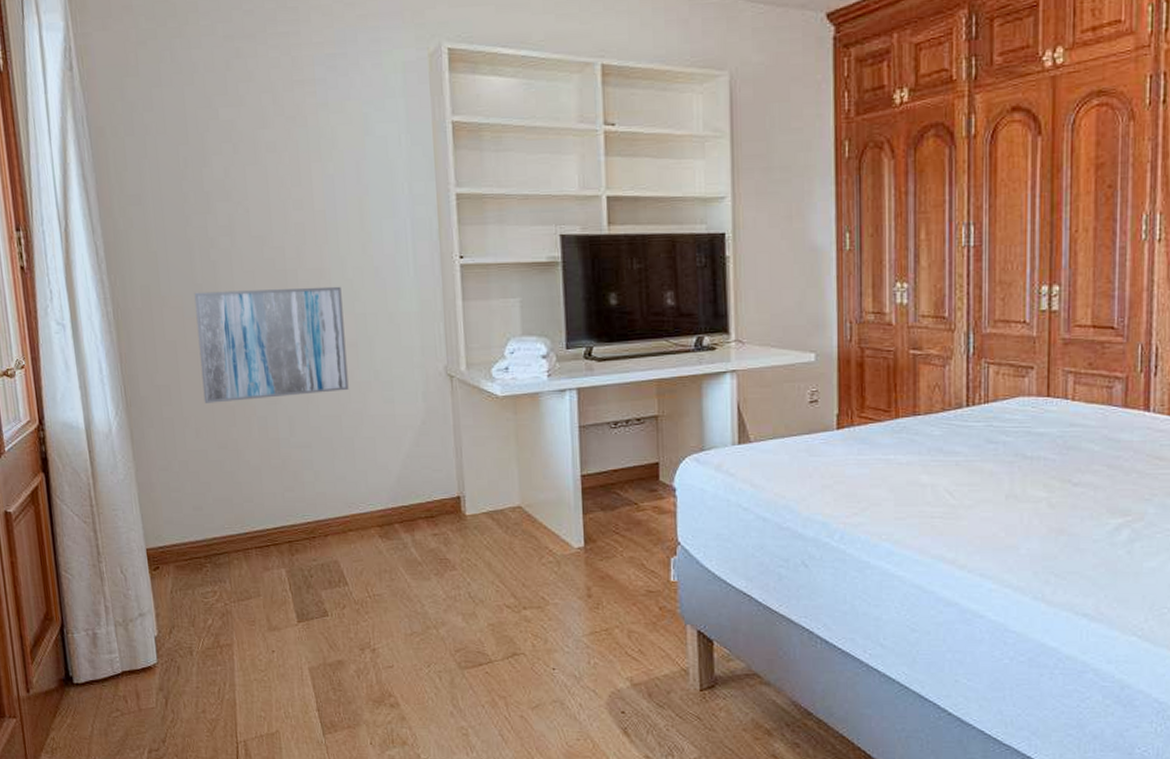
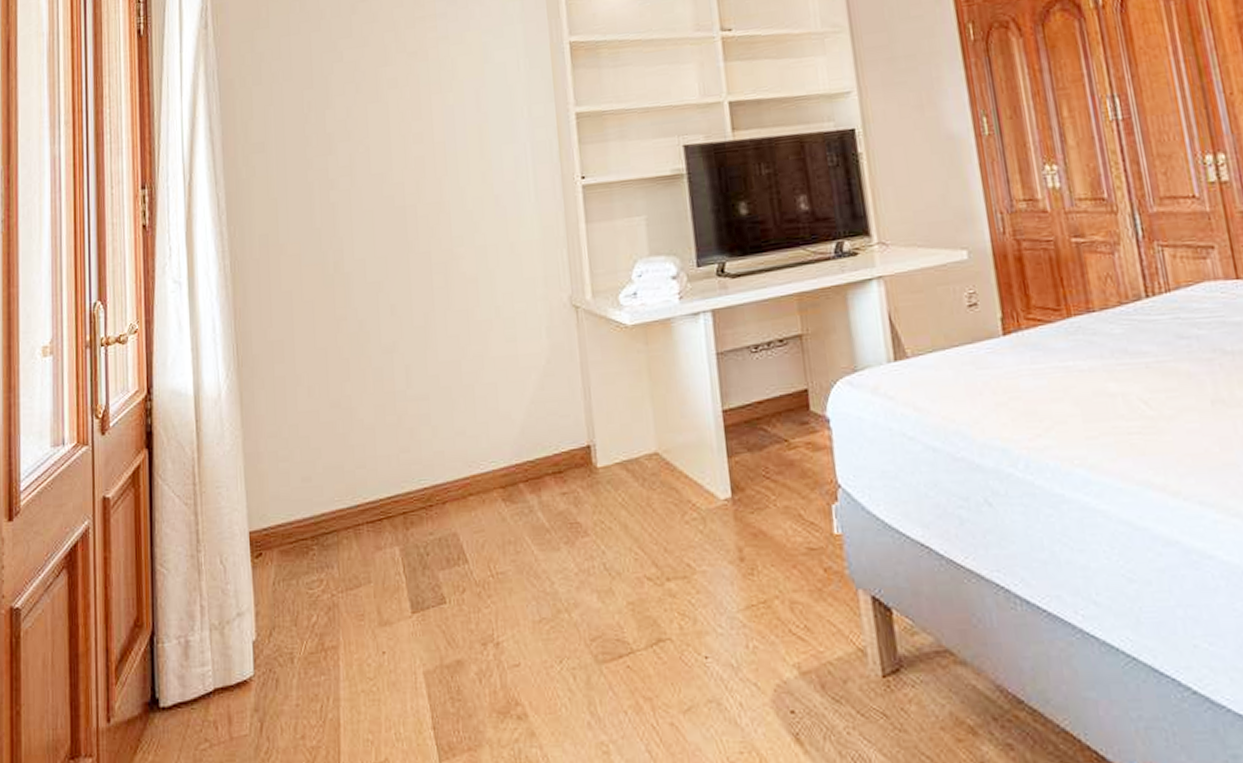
wall art: present [194,286,349,403] -> none [312,218,469,357]

